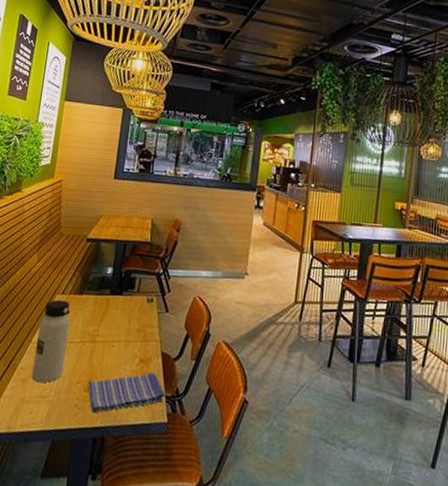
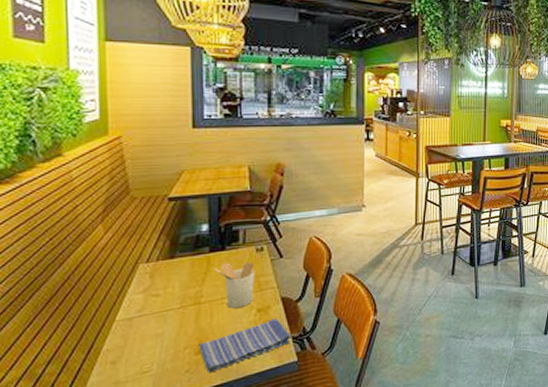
water bottle: present [31,299,71,383] -> none [121,268,164,360]
utensil holder: none [111,307,144,355] -> present [214,262,255,309]

